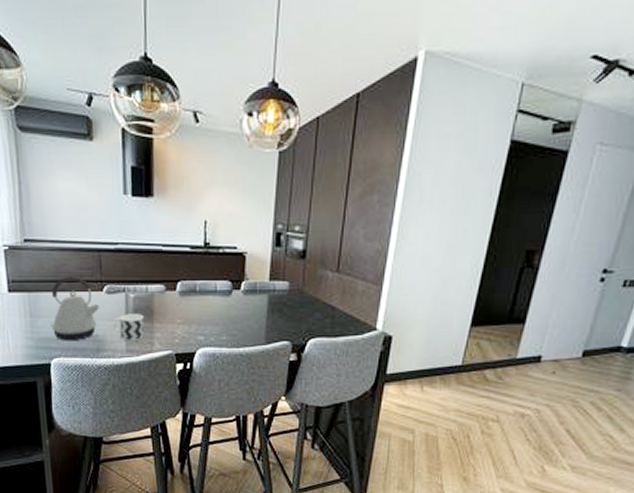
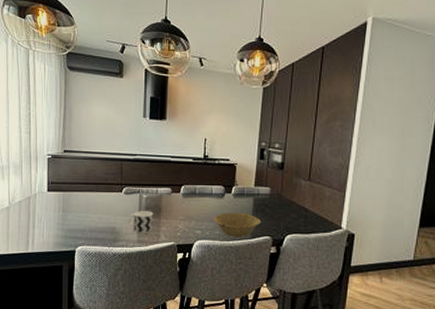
kettle: present [51,277,100,341] -> none [79,180,119,233]
bowl: none [219,312,277,342] -> present [214,212,261,237]

